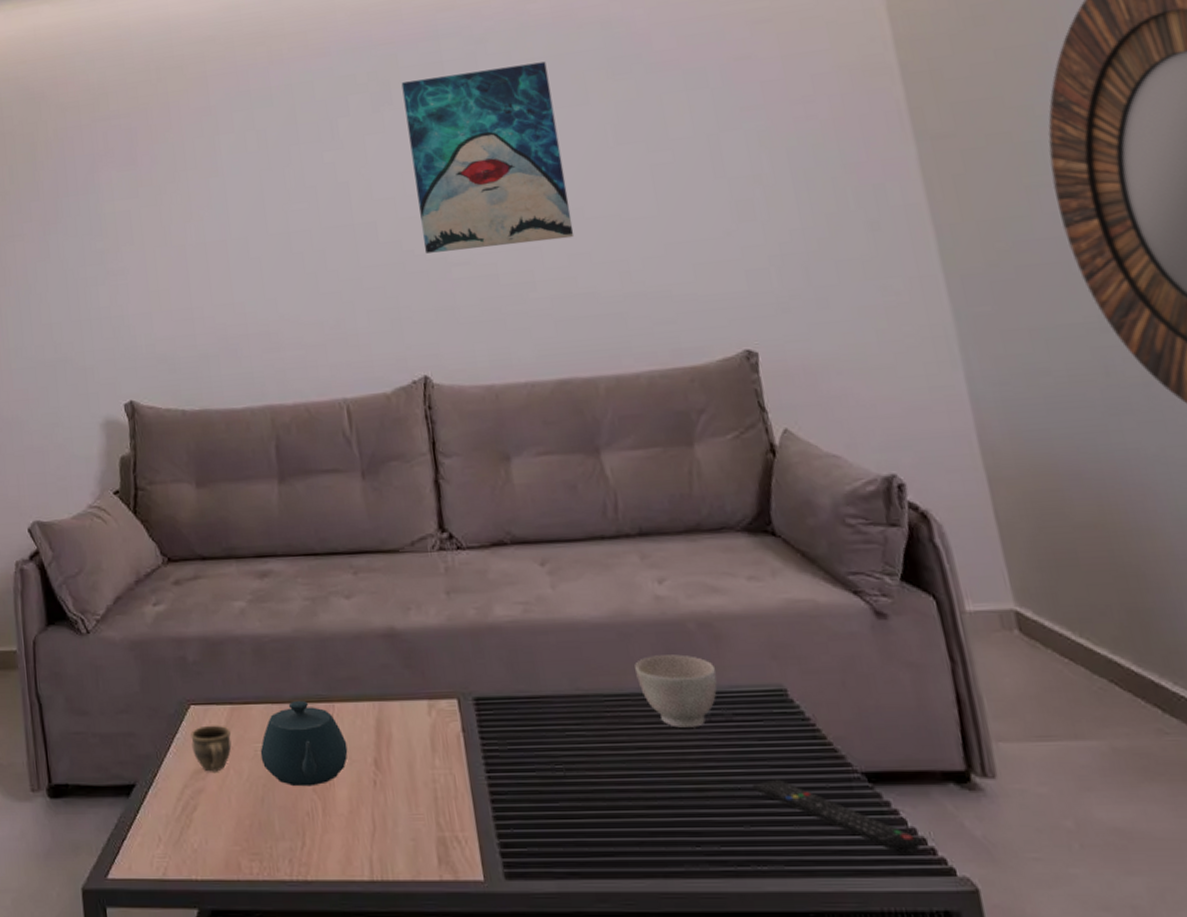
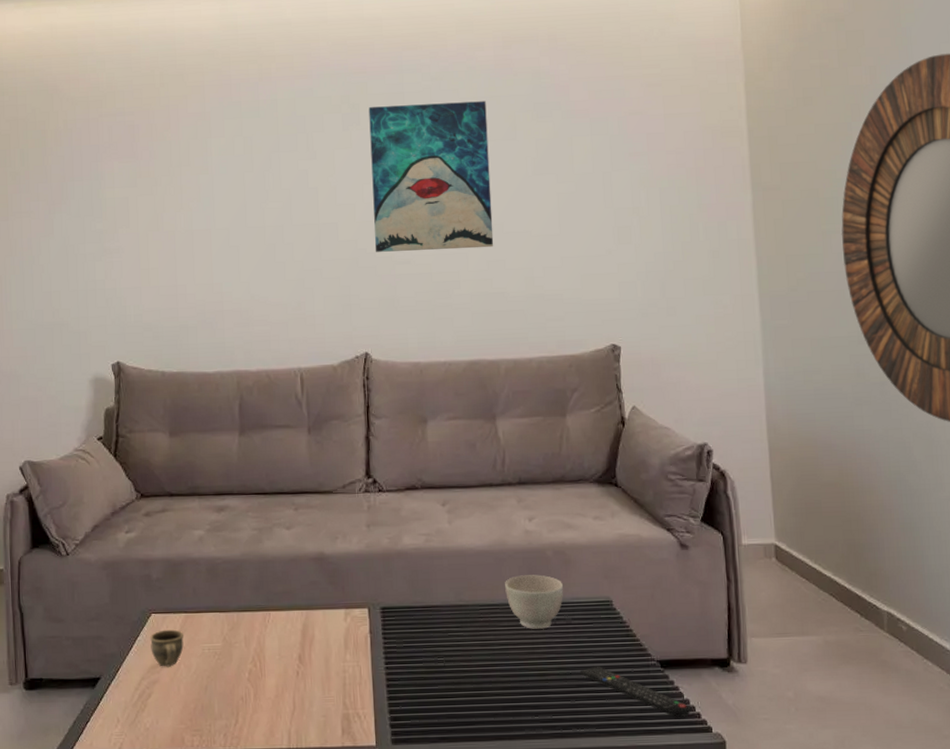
teapot: present [260,700,348,787] -> none [207,609,278,677]

